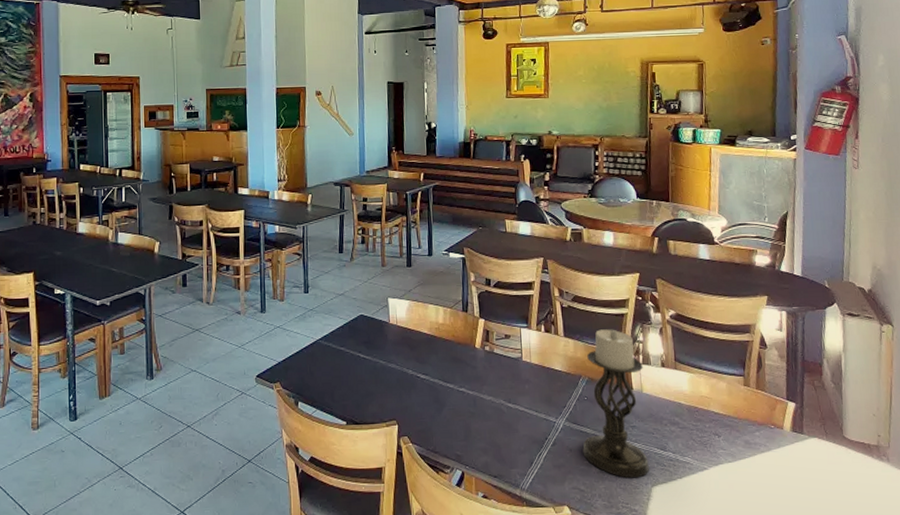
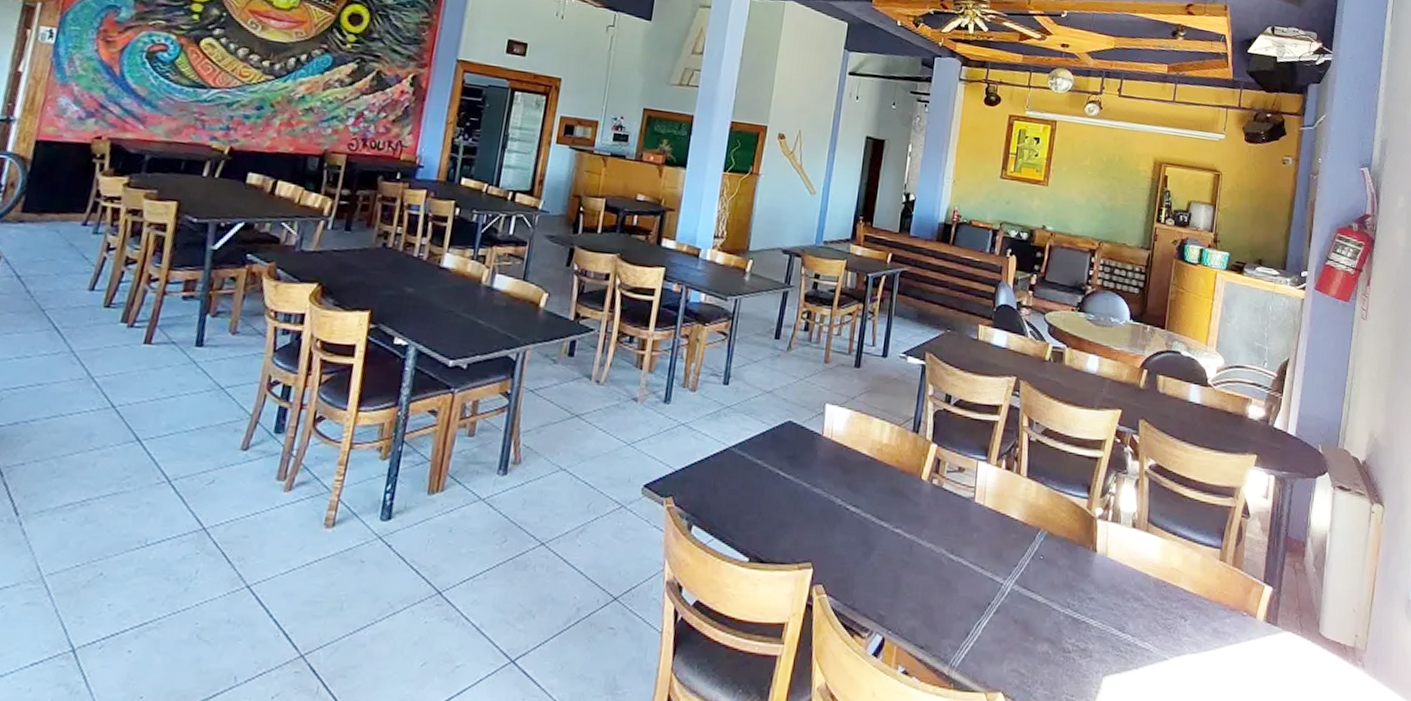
candle holder: present [582,329,649,478] -> none [1029,473,1112,664]

